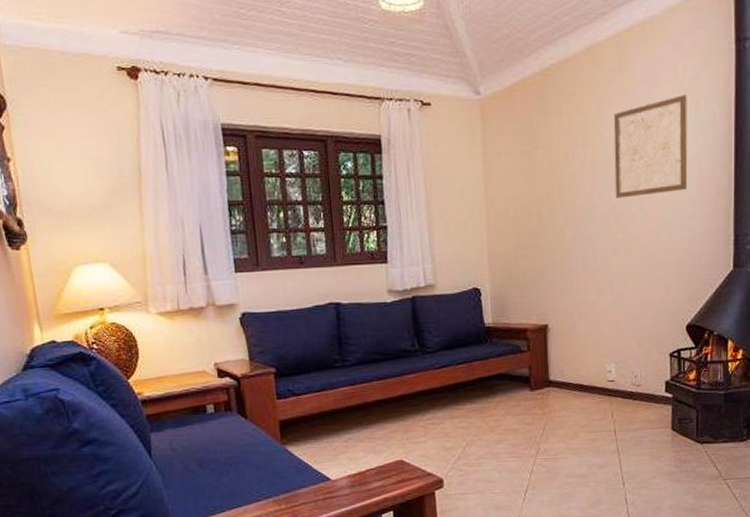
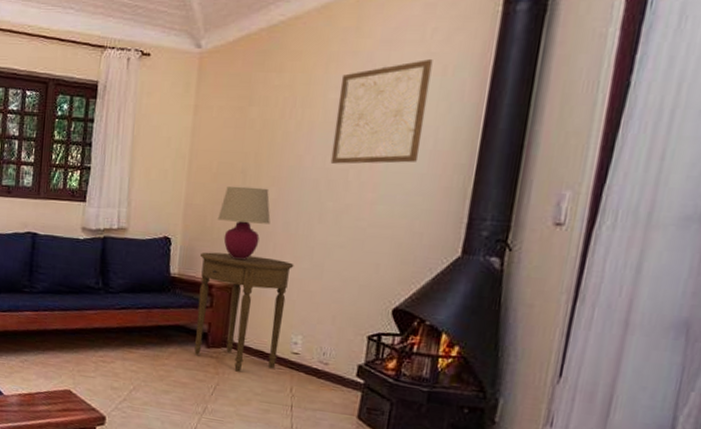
side table: none [511,294,598,409] -> present [194,252,294,372]
table lamp: none [521,228,571,301] -> present [217,186,271,261]

